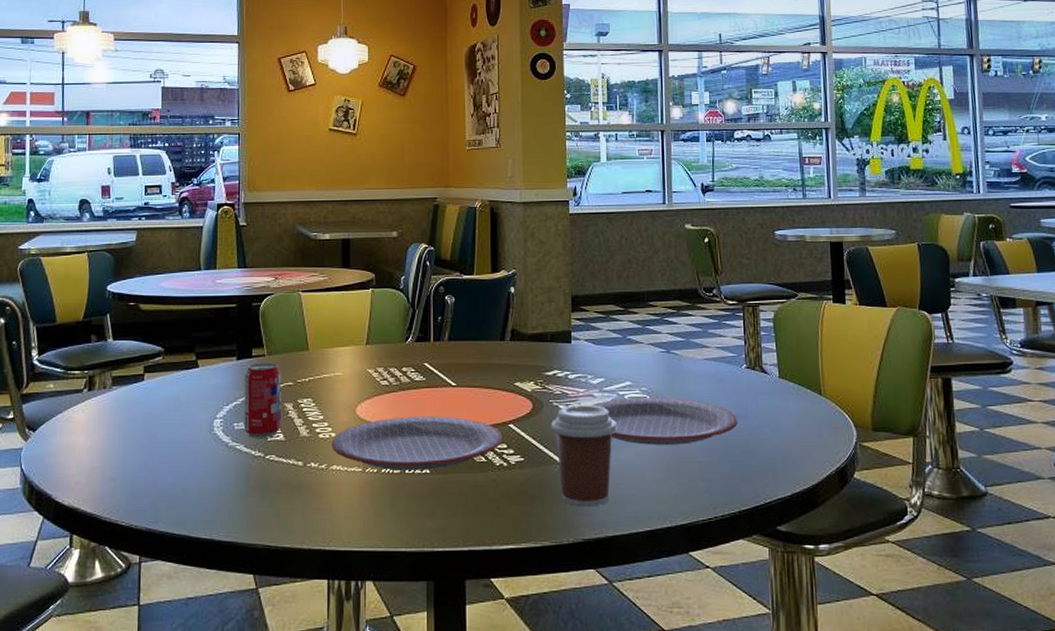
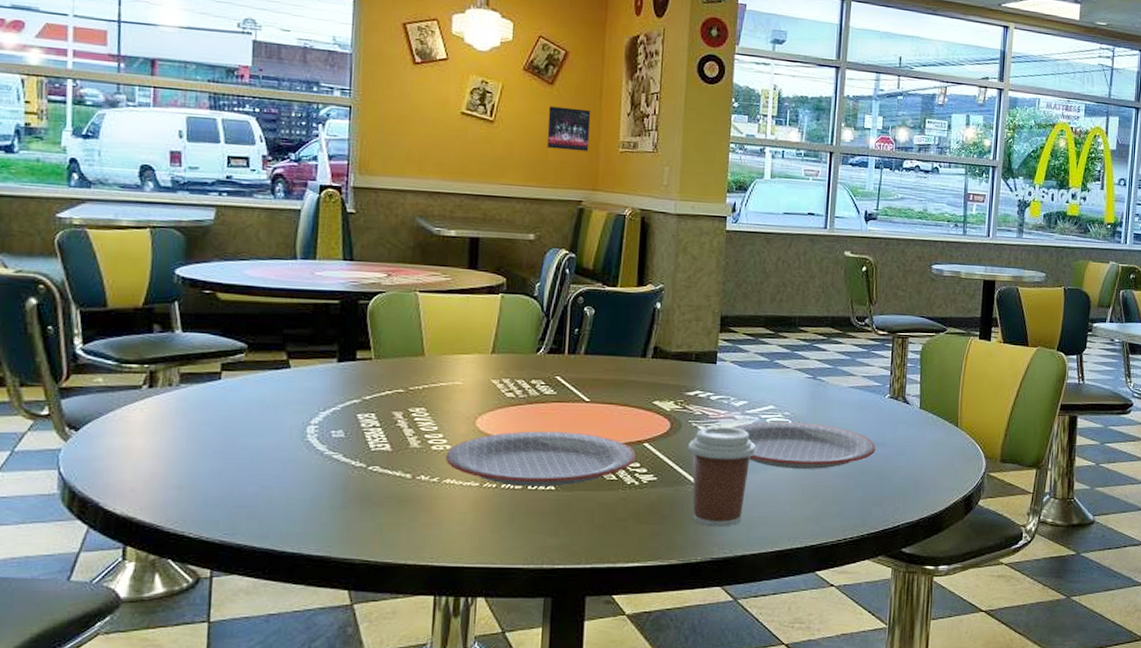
beverage can: present [244,362,282,438] -> none [344,366,391,448]
album cover: none [402,115,439,153] -> present [547,106,591,152]

